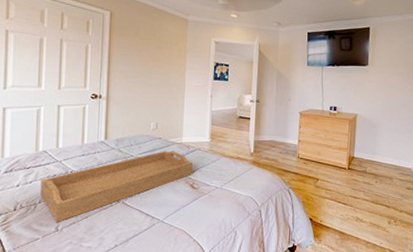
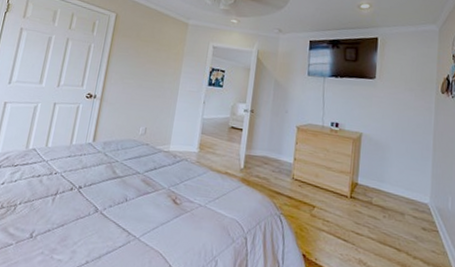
serving tray: present [40,151,193,223] -> none [22,158,178,229]

